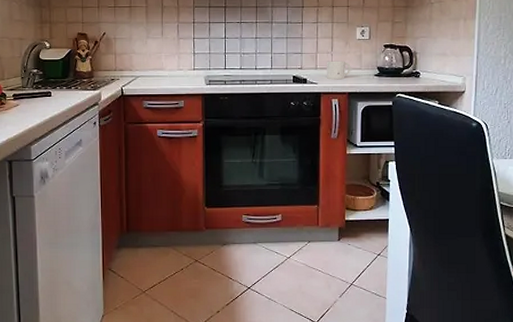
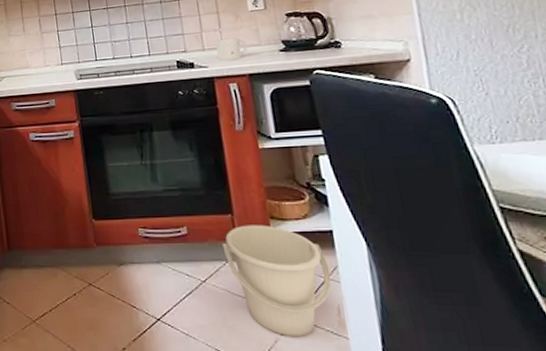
bucket: none [307,214,382,299] -> present [222,225,332,338]

